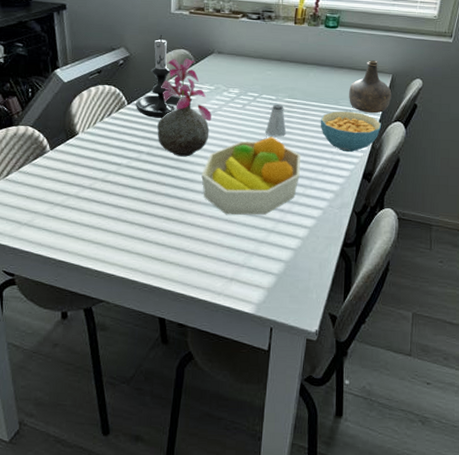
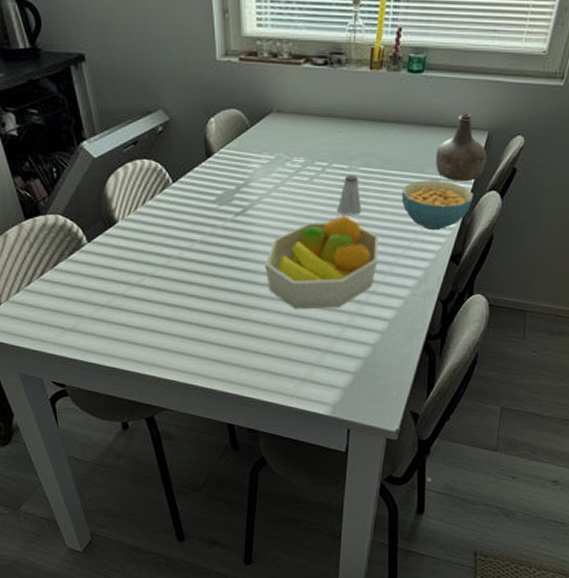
candle holder: present [135,35,181,118] -> none [181,91,235,198]
vase: present [157,58,212,157] -> none [210,121,273,244]

